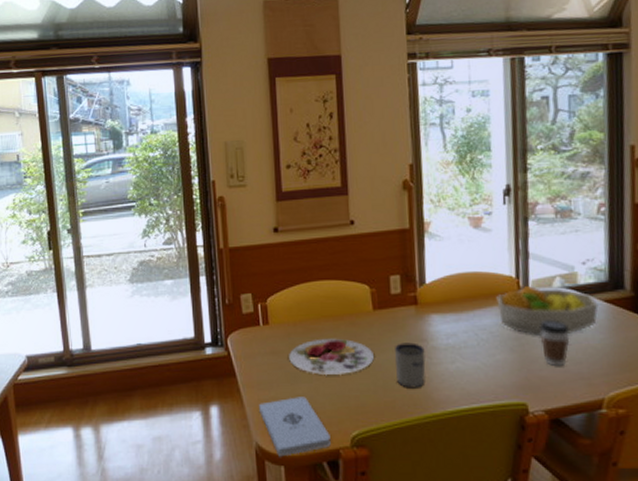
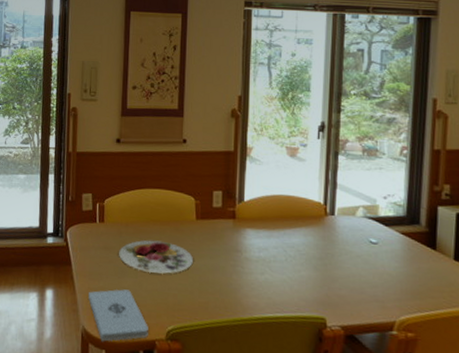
mug: present [395,342,426,388] -> none [212,251,238,294]
fruit bowl: present [496,285,599,336] -> none [305,212,396,260]
coffee cup: present [540,320,570,367] -> none [342,245,368,288]

